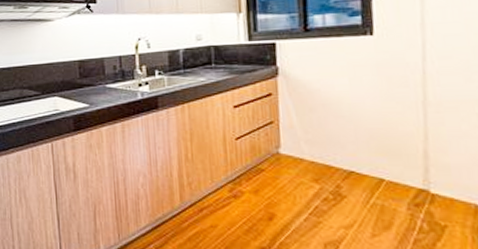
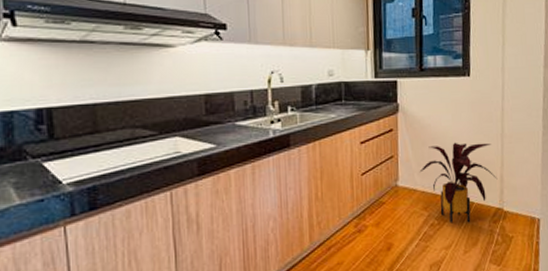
house plant: none [306,109,419,203] -> present [419,142,498,223]

